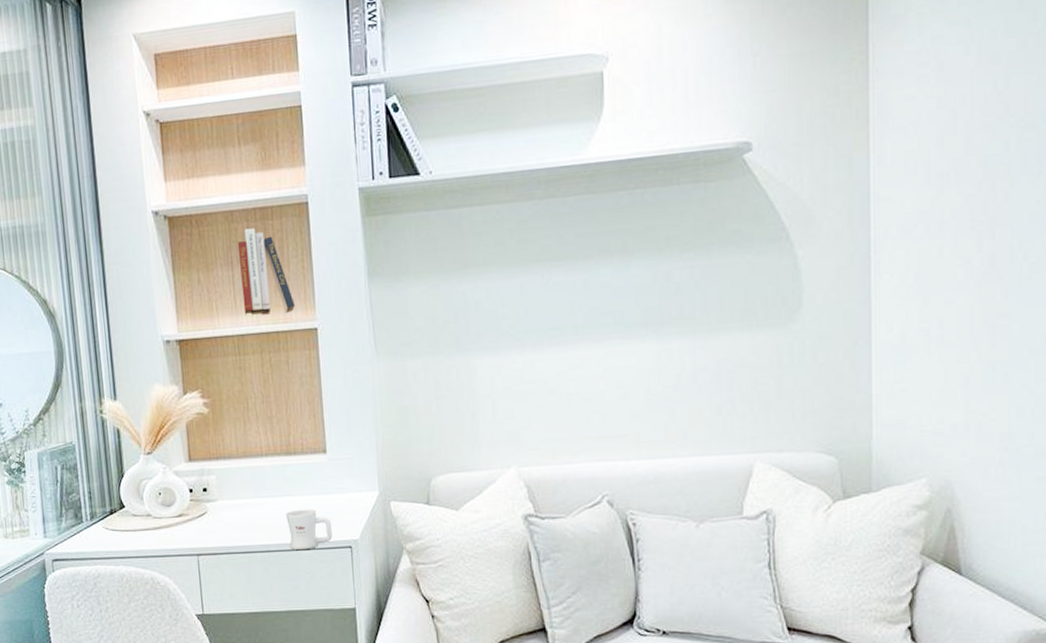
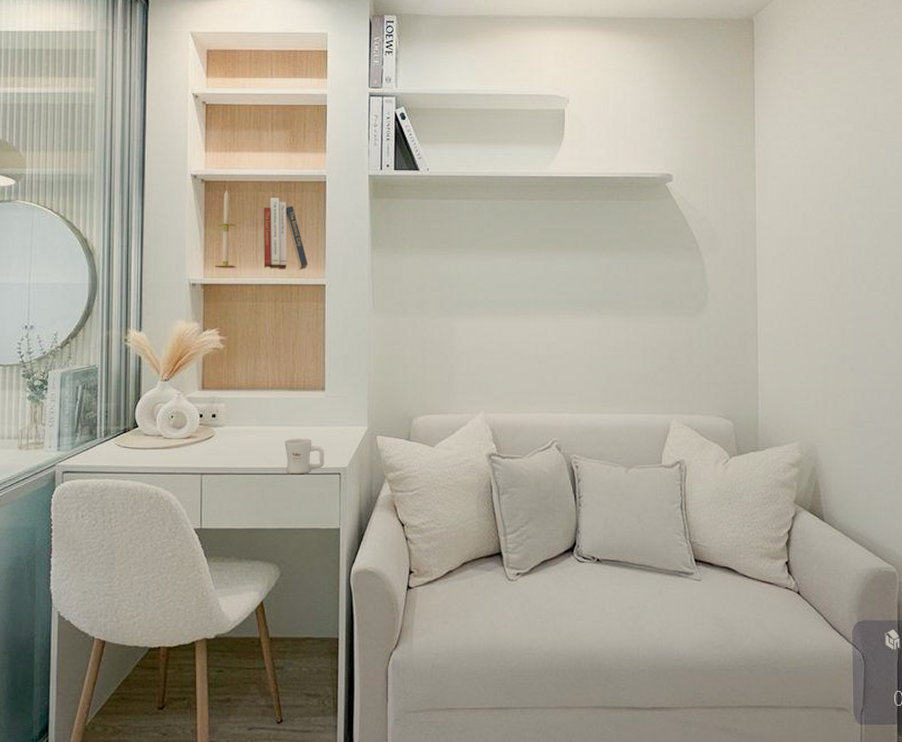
candle: none [186,225,213,320] -> present [215,189,236,268]

